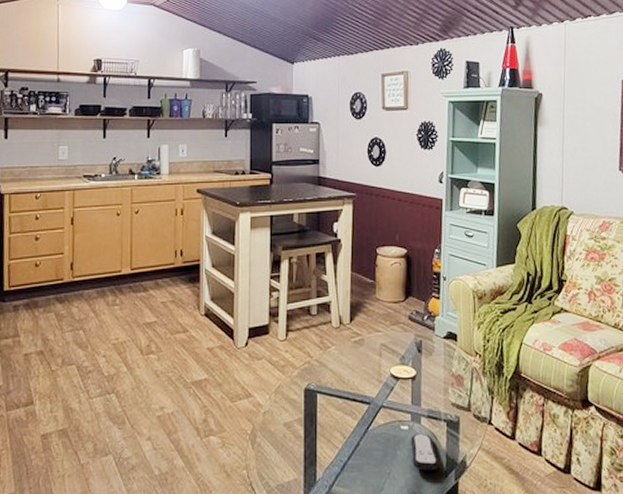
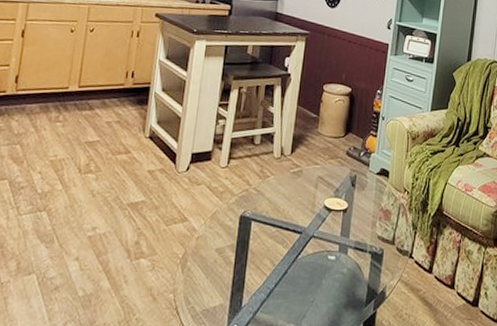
remote control: present [410,433,440,471] -> none [335,263,361,300]

